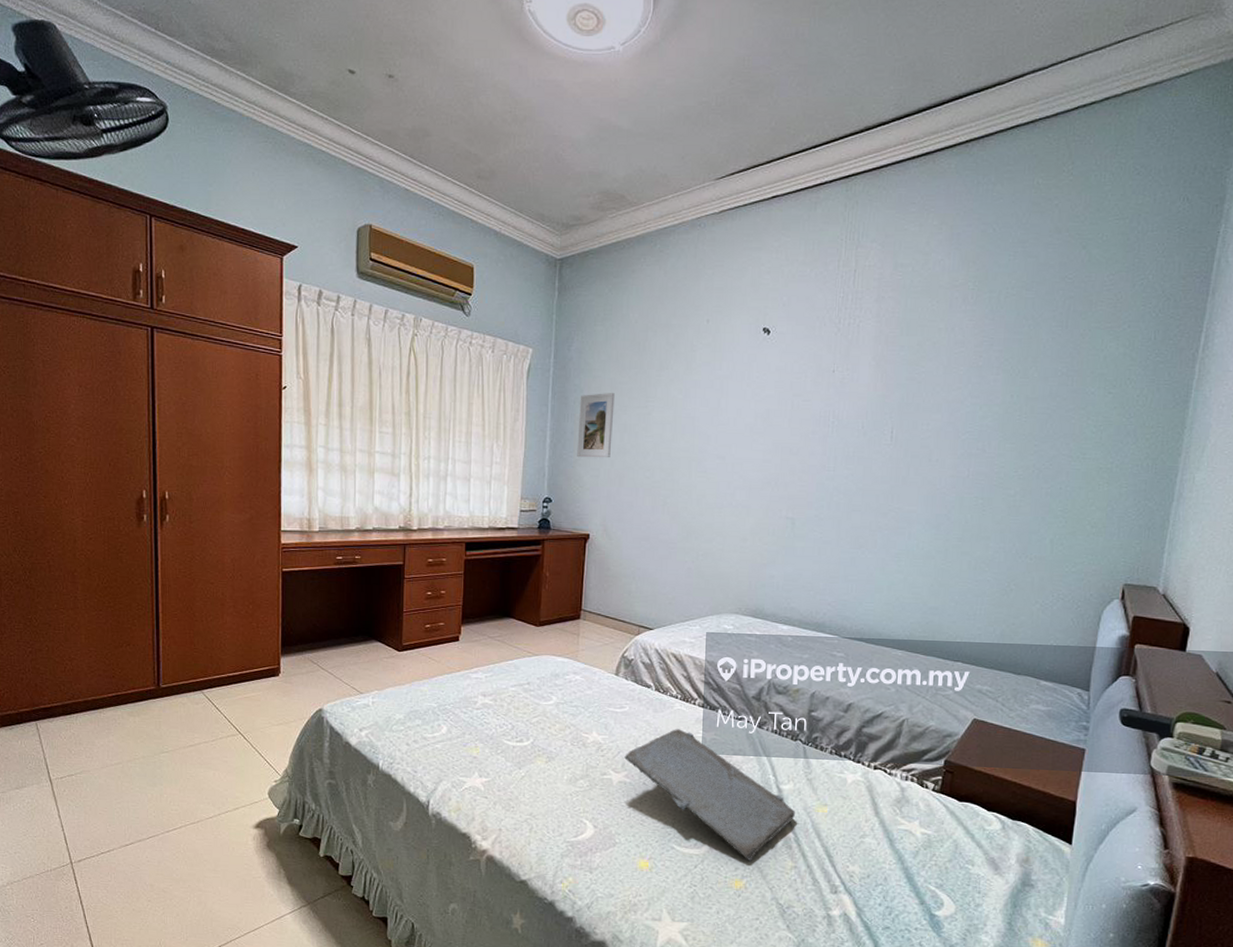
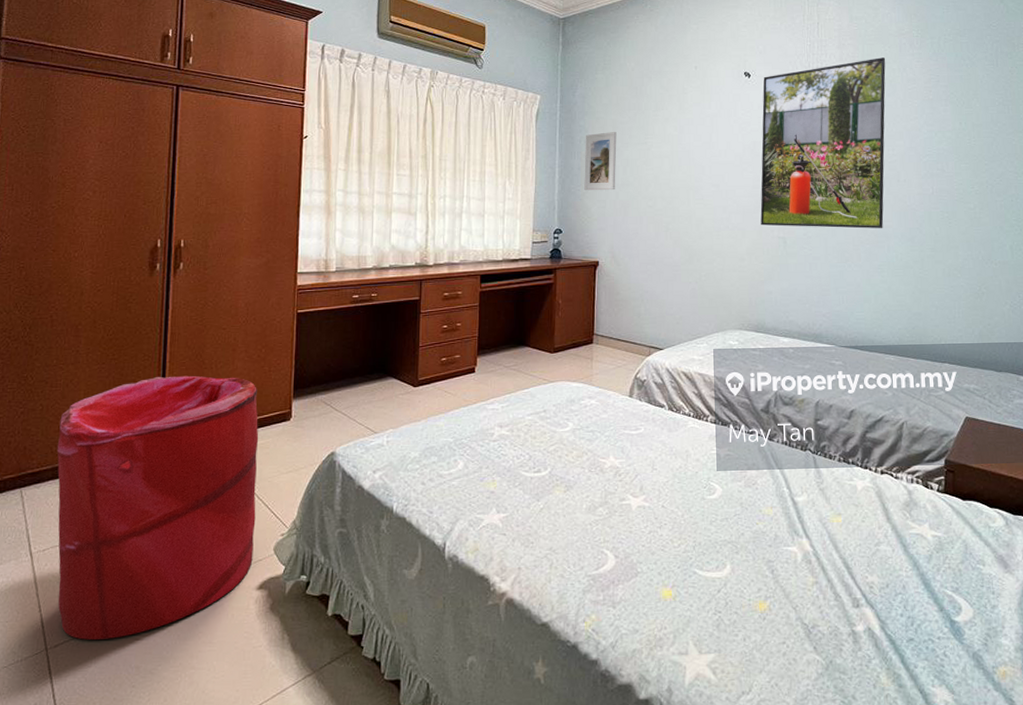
laundry hamper: none [65,625,250,859] -> present [56,375,259,640]
tray: present [624,729,796,862] -> none [642,447,812,581]
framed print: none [768,314,932,513] -> present [760,57,886,229]

